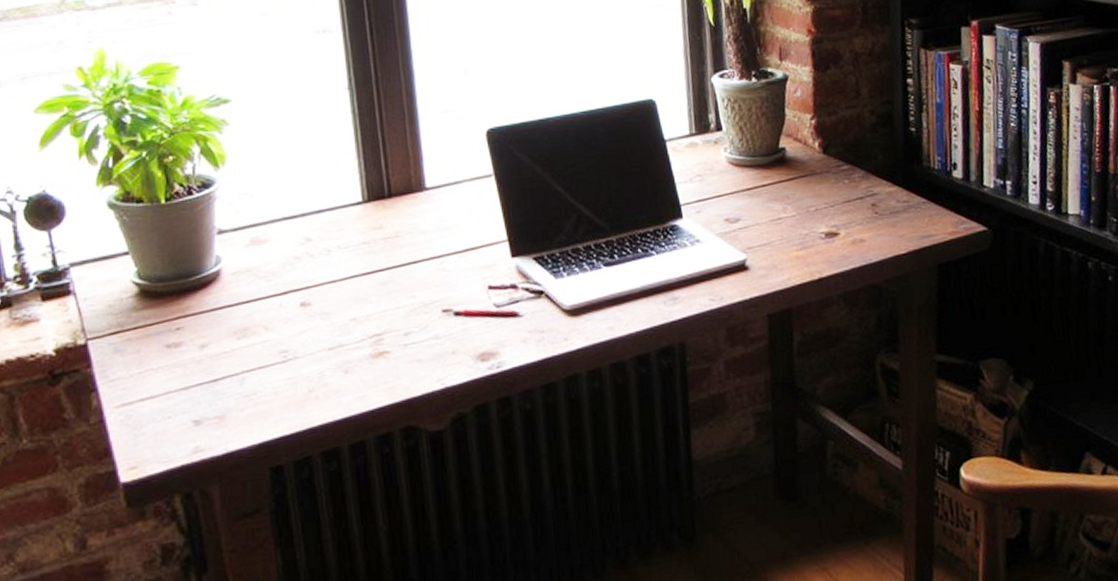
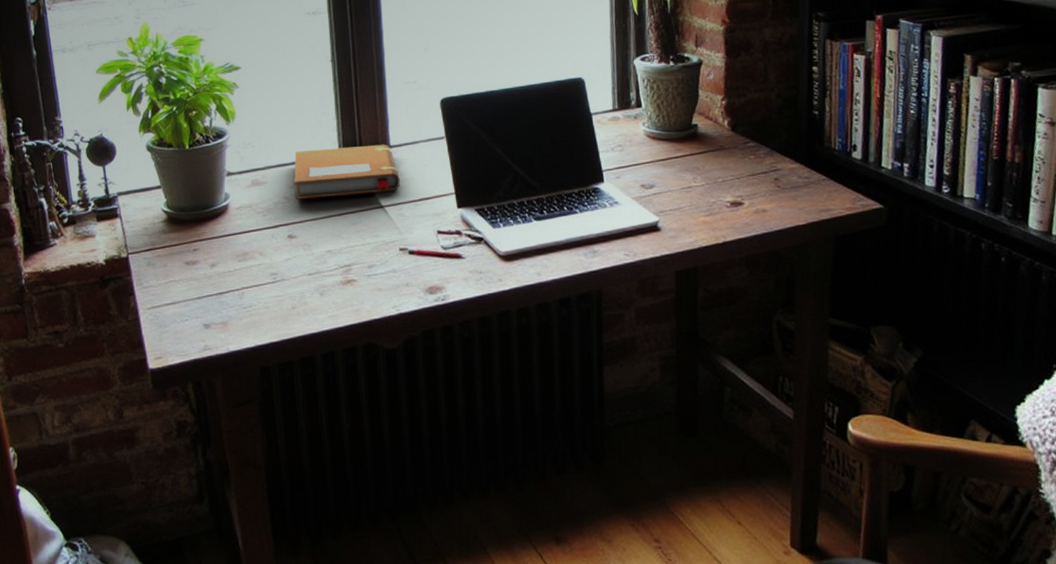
notebook: none [305,186,440,258] -> present [294,144,400,199]

